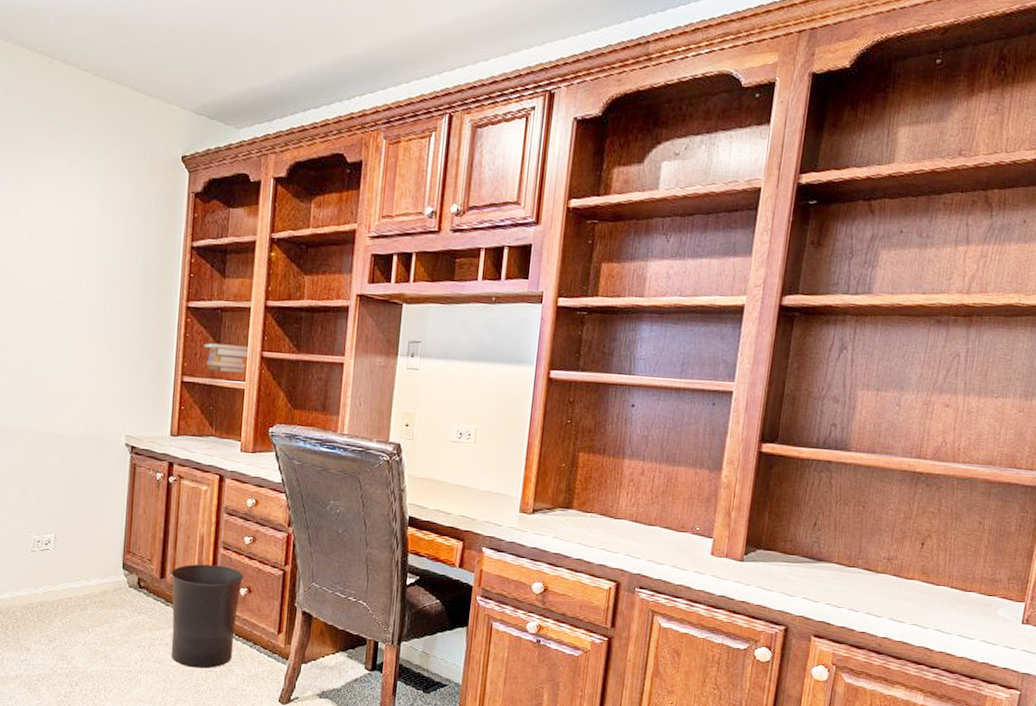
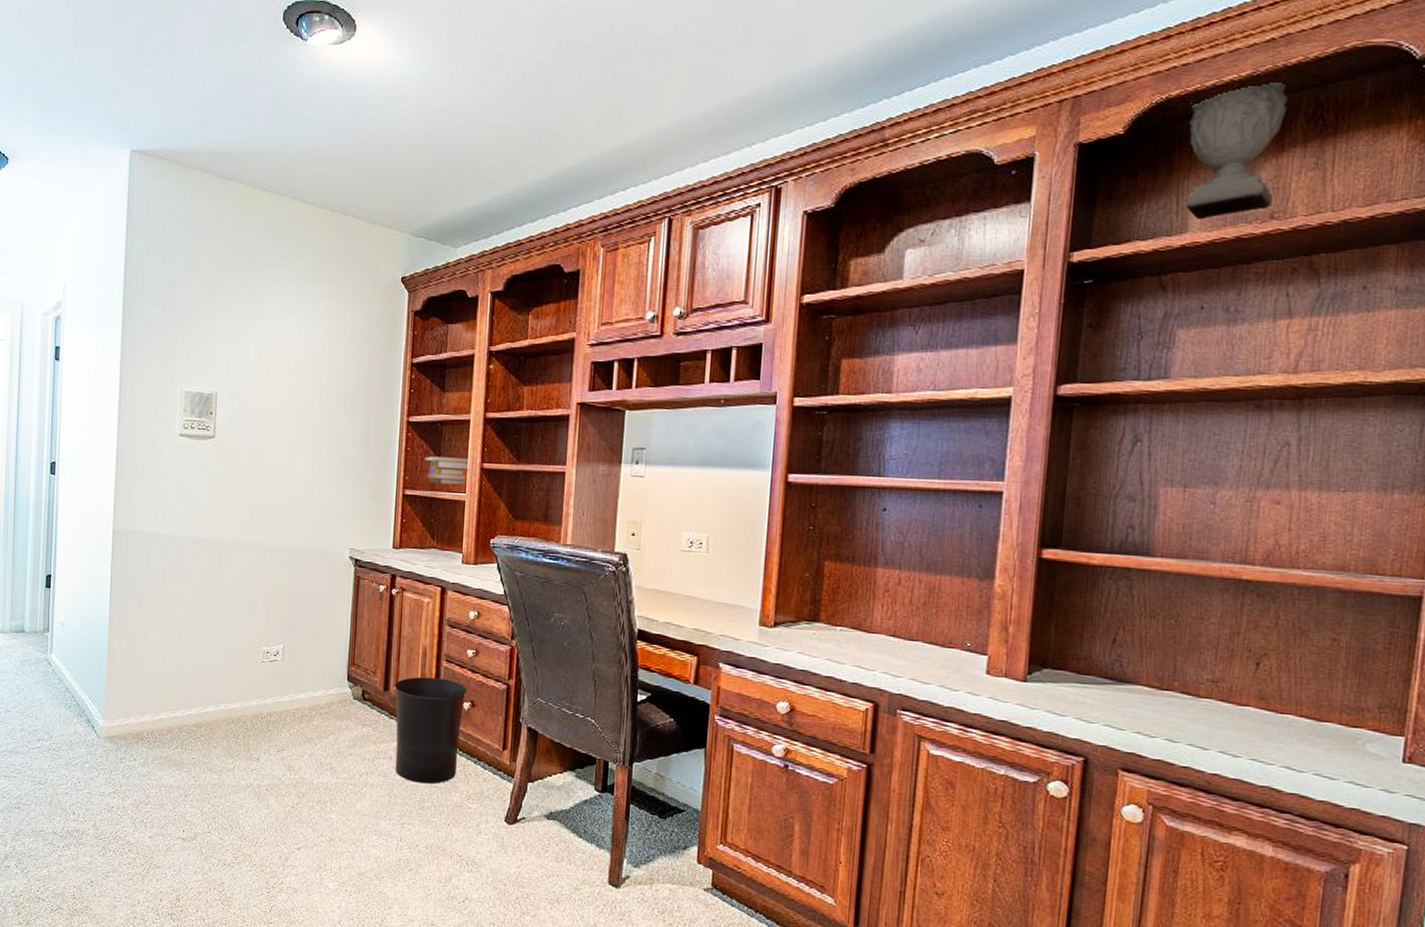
decorative urn: none [894,32,982,152] -> present [1185,81,1289,220]

